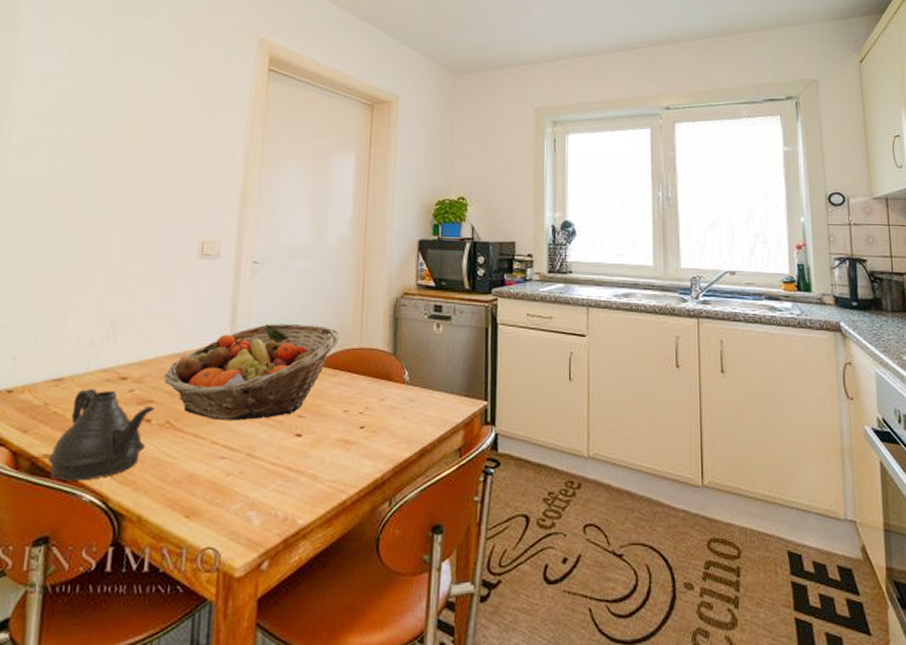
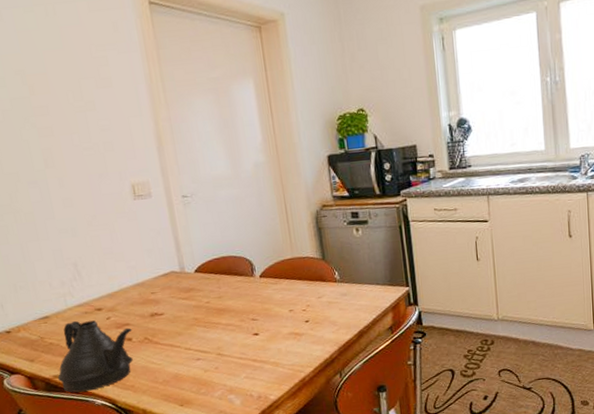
fruit basket: present [164,324,340,421] -> none [132,243,274,332]

